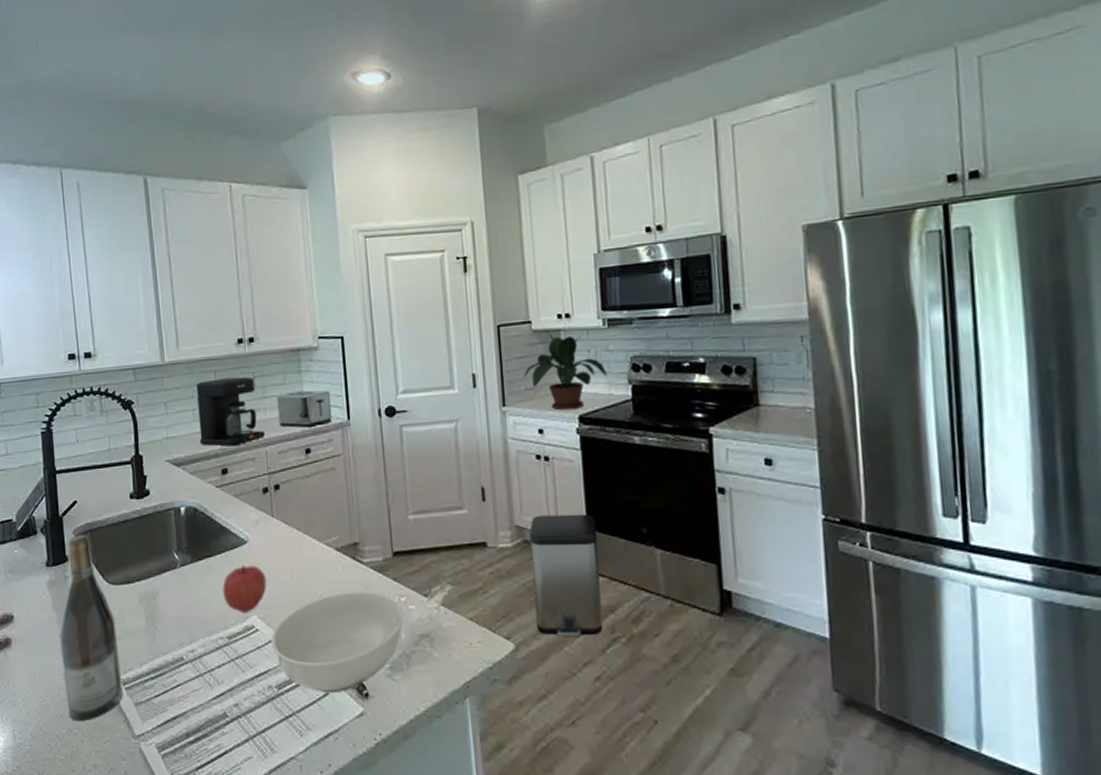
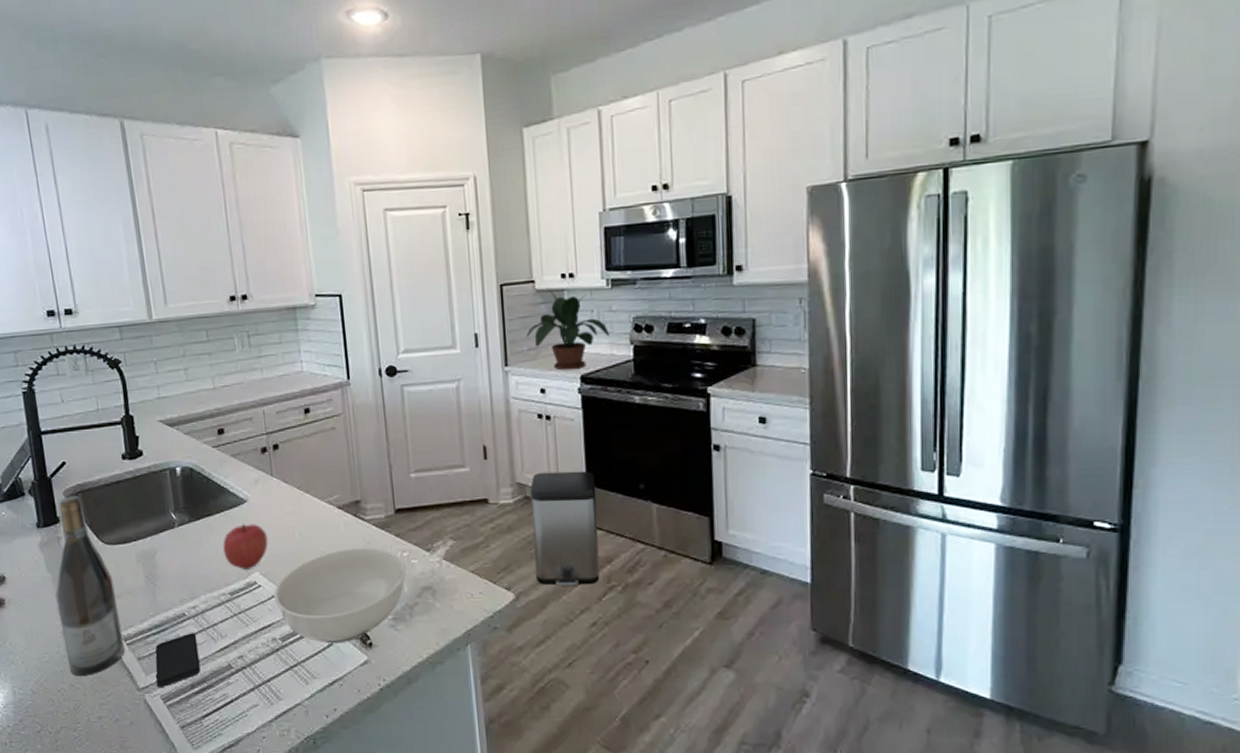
mobile phone: none [151,678,196,736] -> present [155,633,201,688]
coffee maker: present [196,376,265,446] -> none [188,335,261,406]
toaster: present [277,390,333,428] -> none [273,349,332,388]

